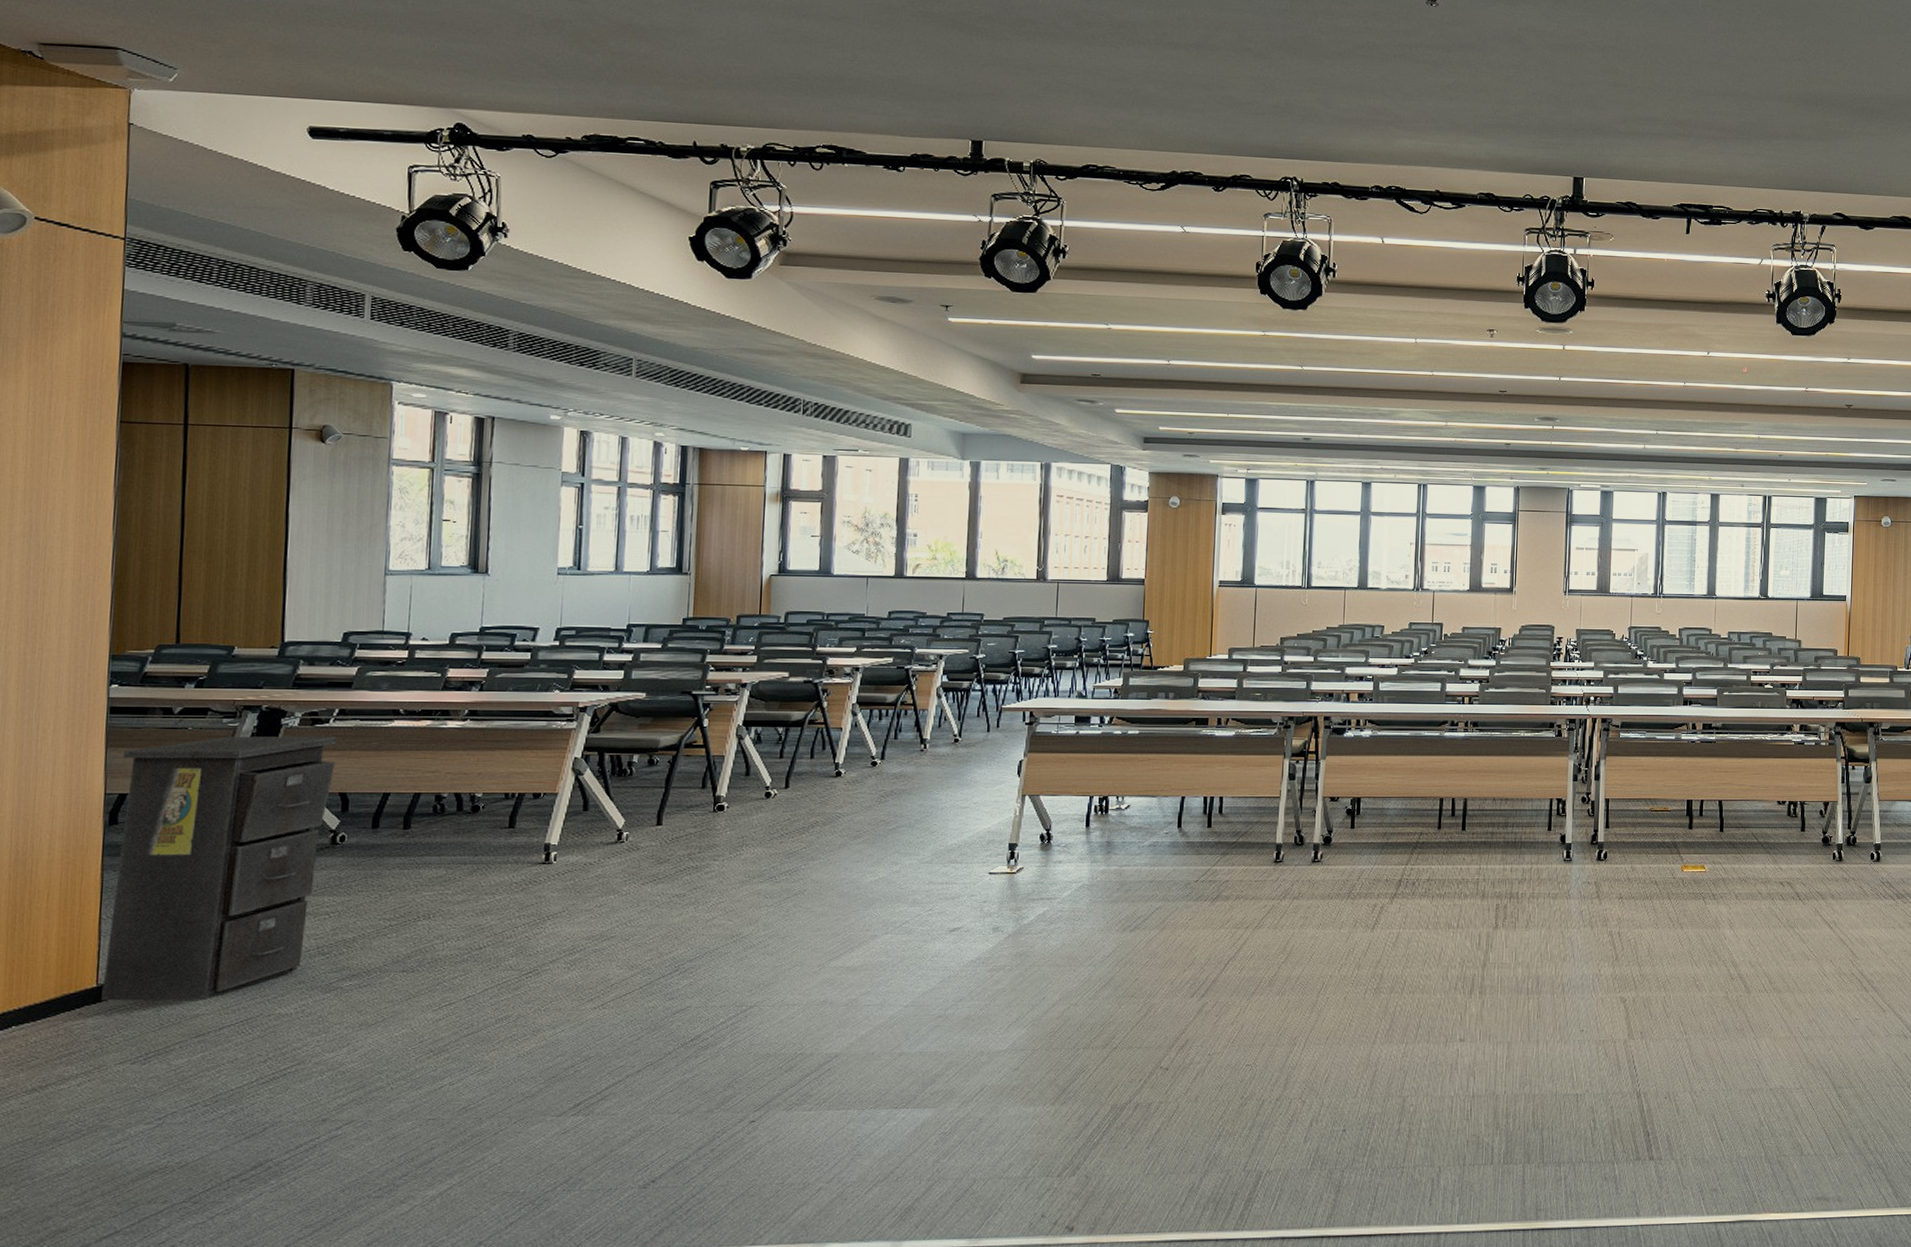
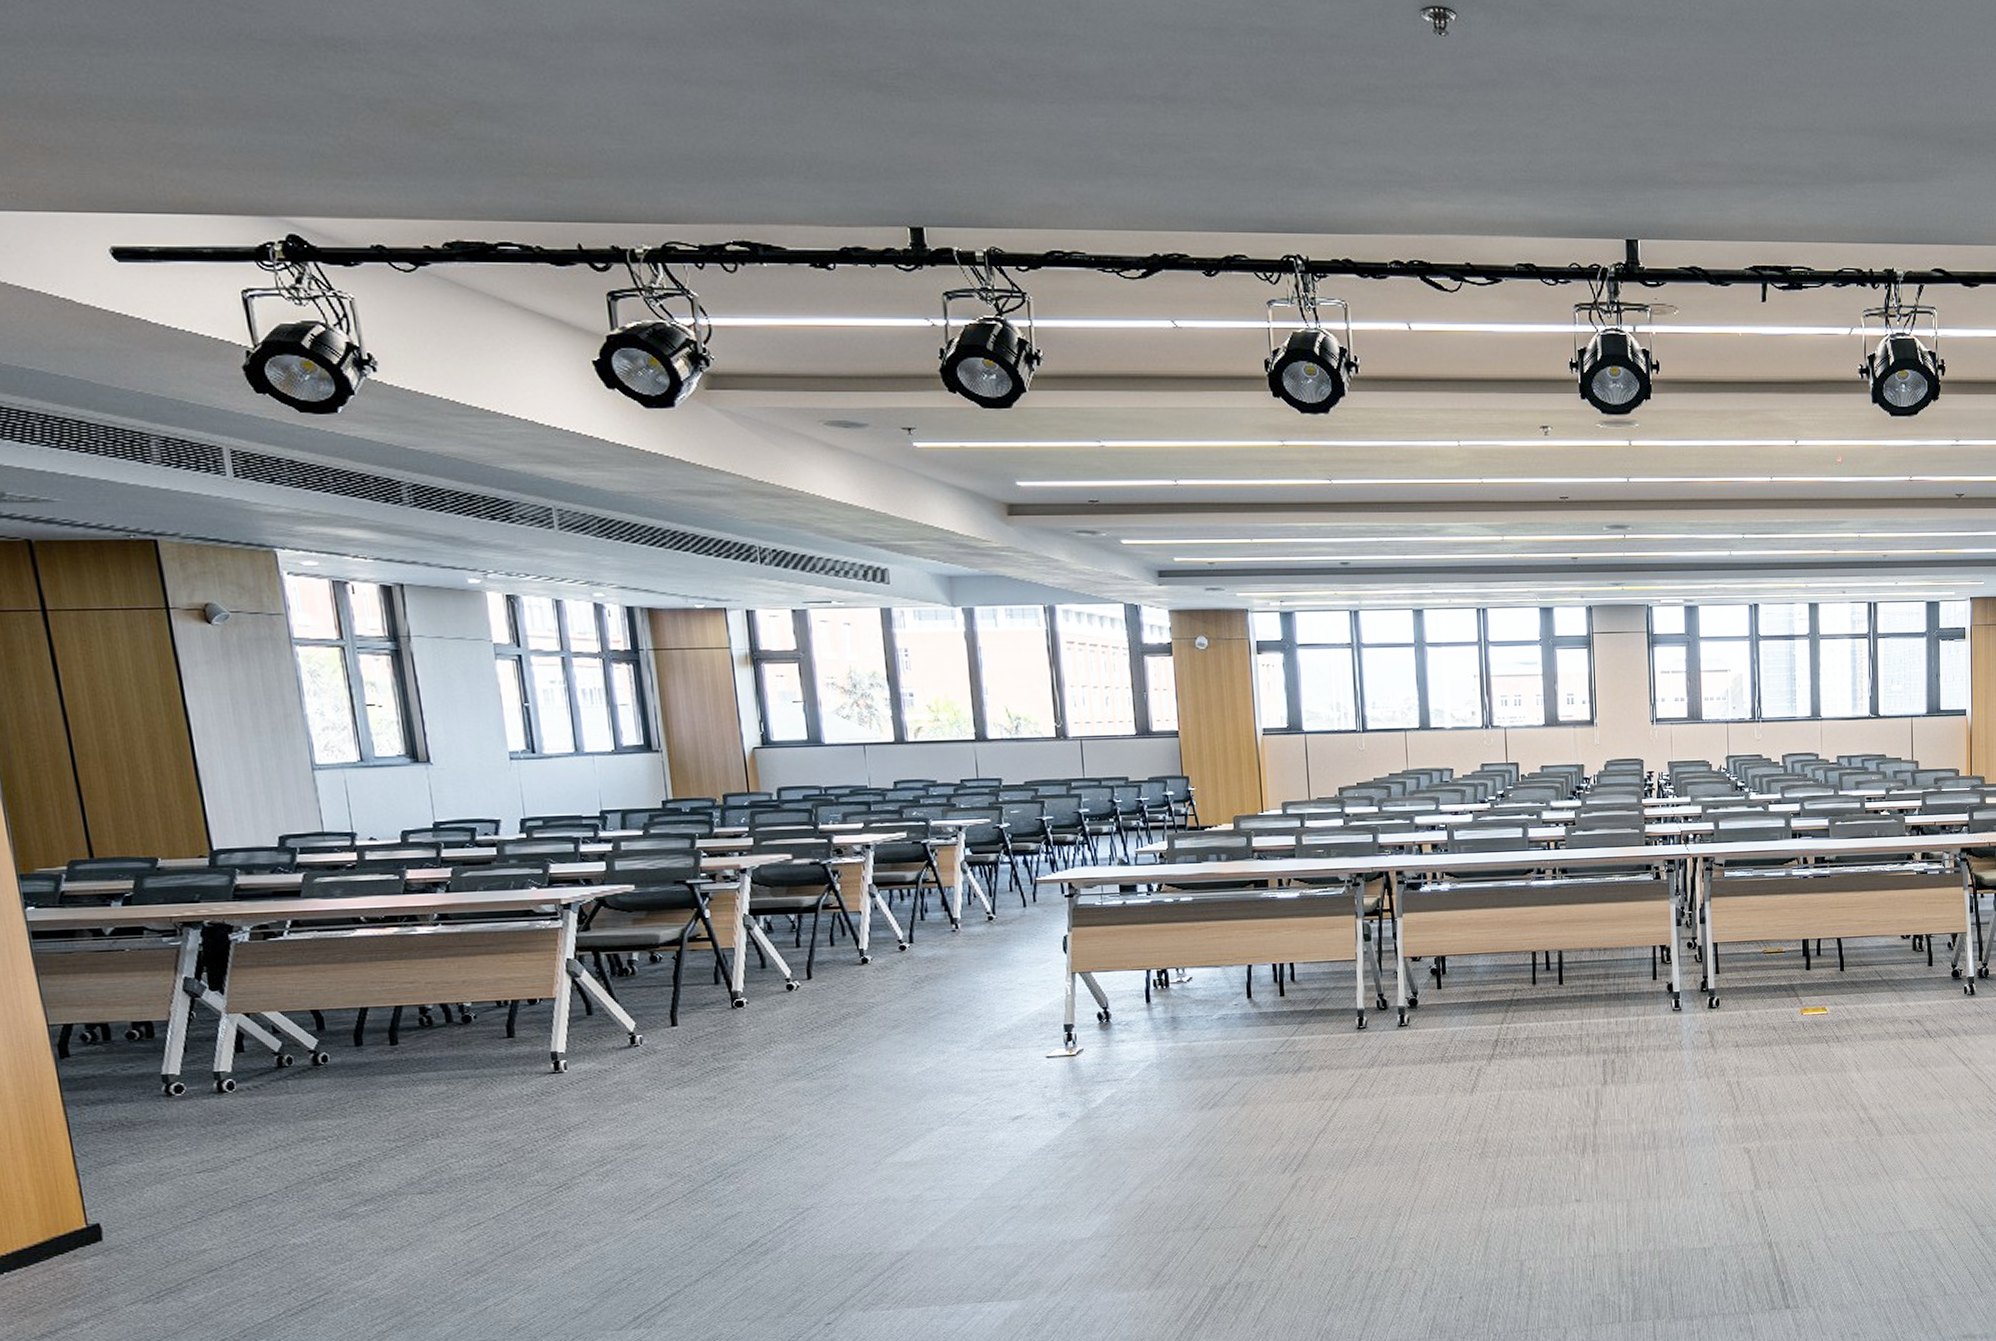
filing cabinet: present [101,736,337,1001] -> none [57,951,307,1242]

